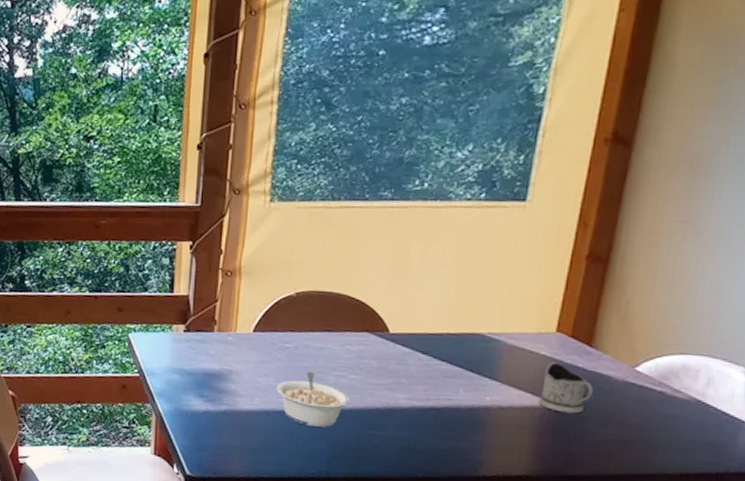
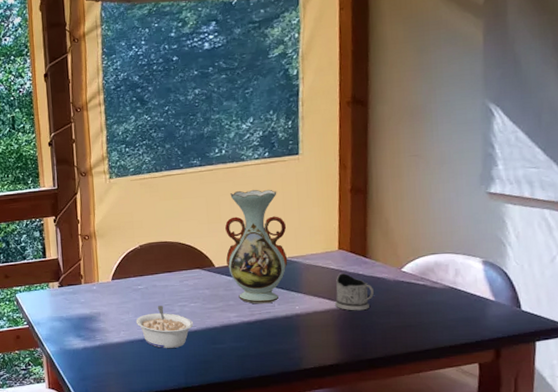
vase: none [405,238,492,388] -> present [225,189,288,304]

